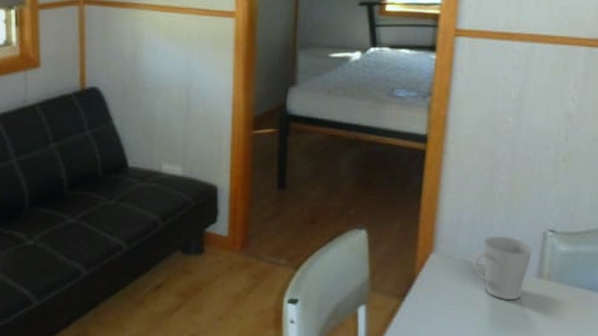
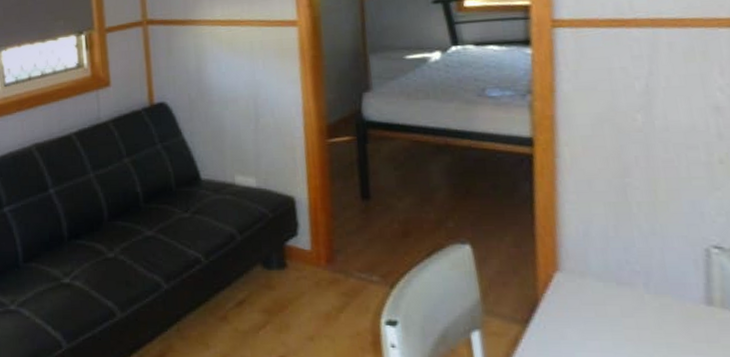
mug: present [472,235,533,301] -> none [611,252,694,332]

